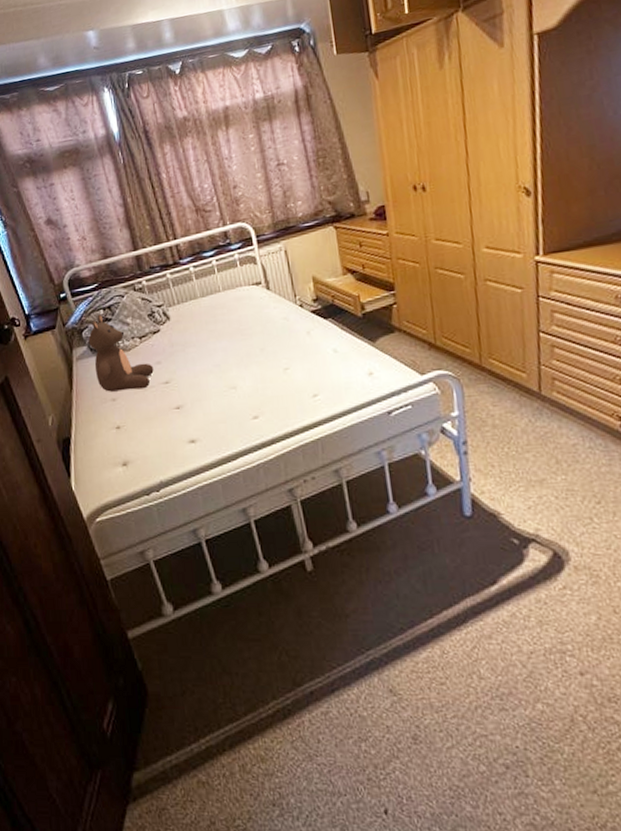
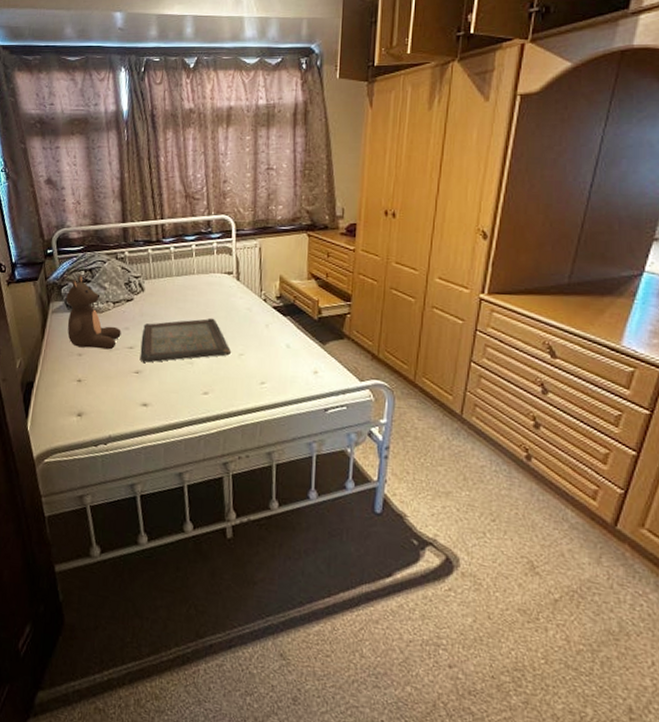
serving tray: none [176,335,276,396] -> present [140,317,232,363]

